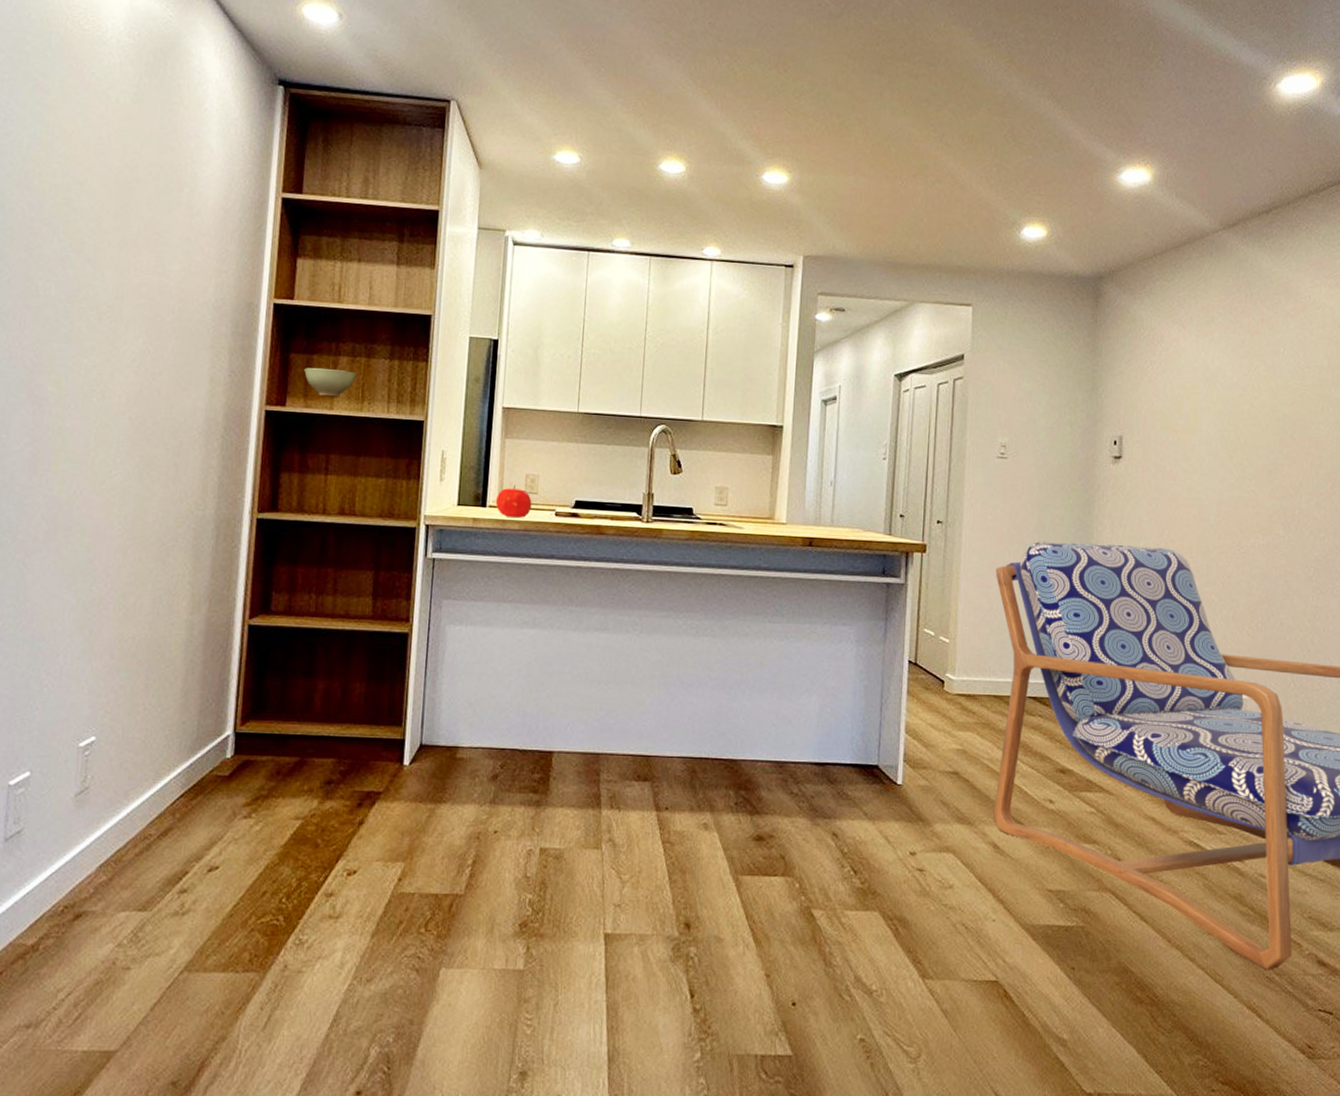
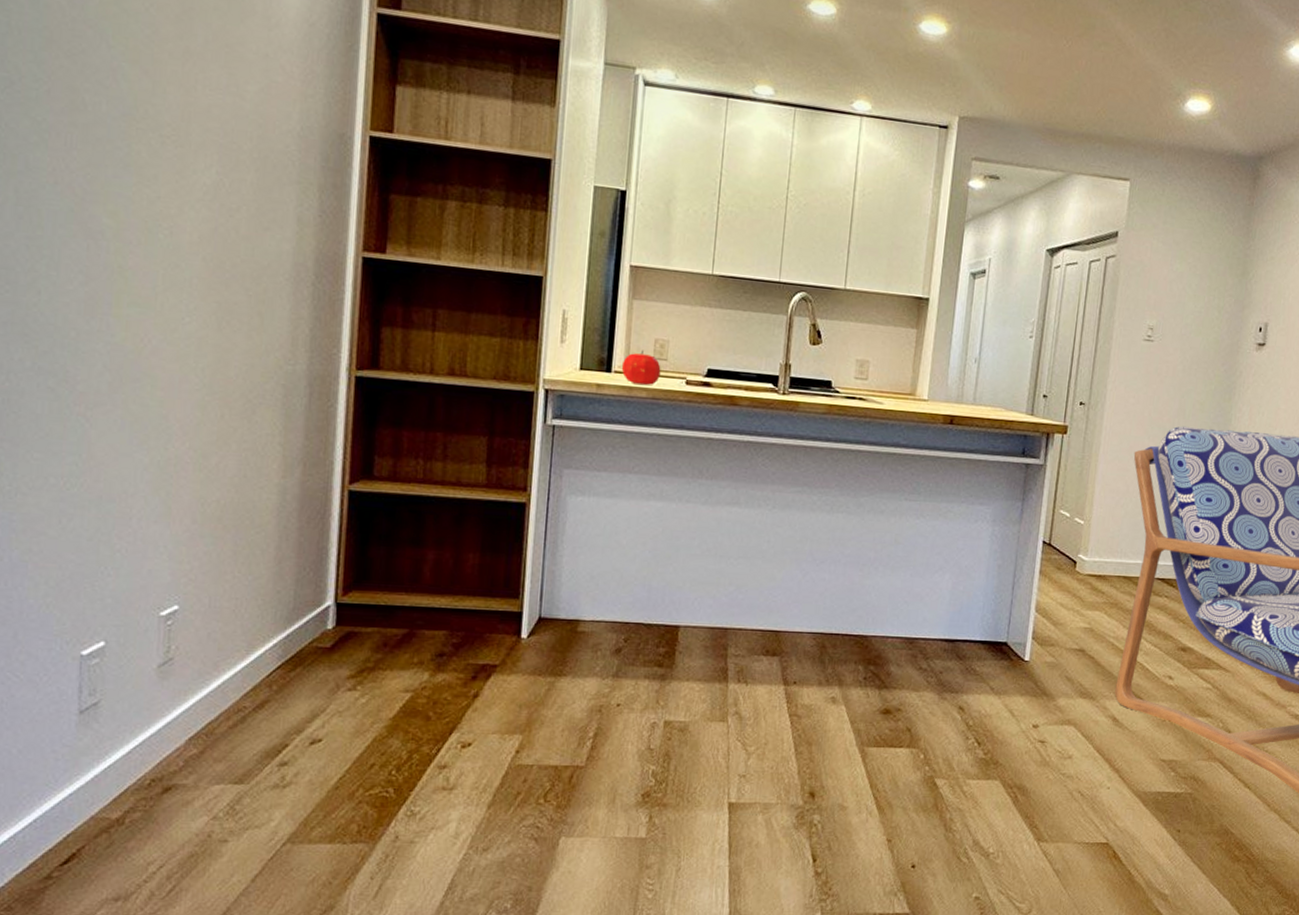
bowl: present [304,368,357,398] -> none [406,211,467,247]

